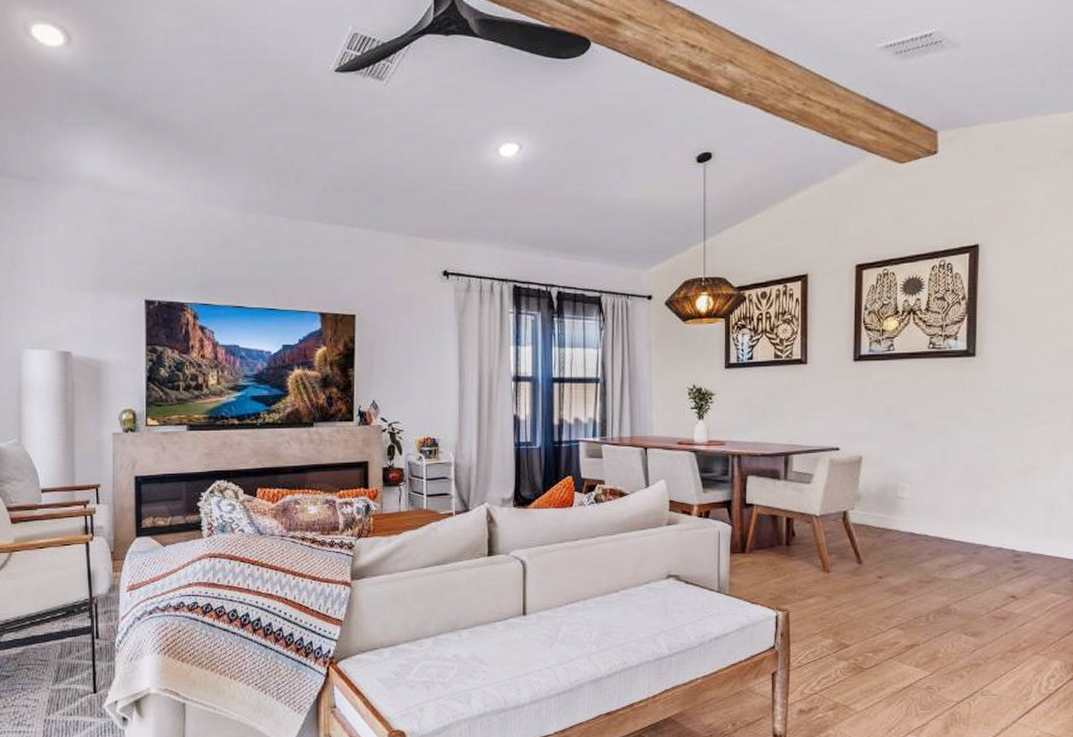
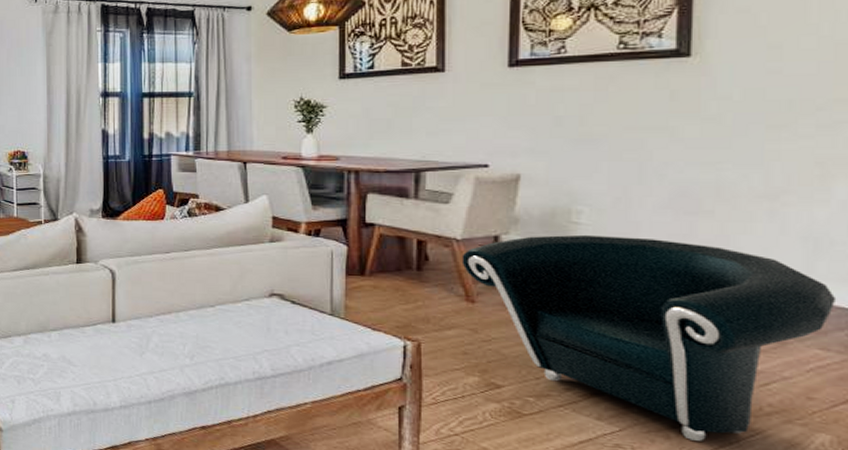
armchair: none [820,507,1064,676] -> present [462,234,837,441]

